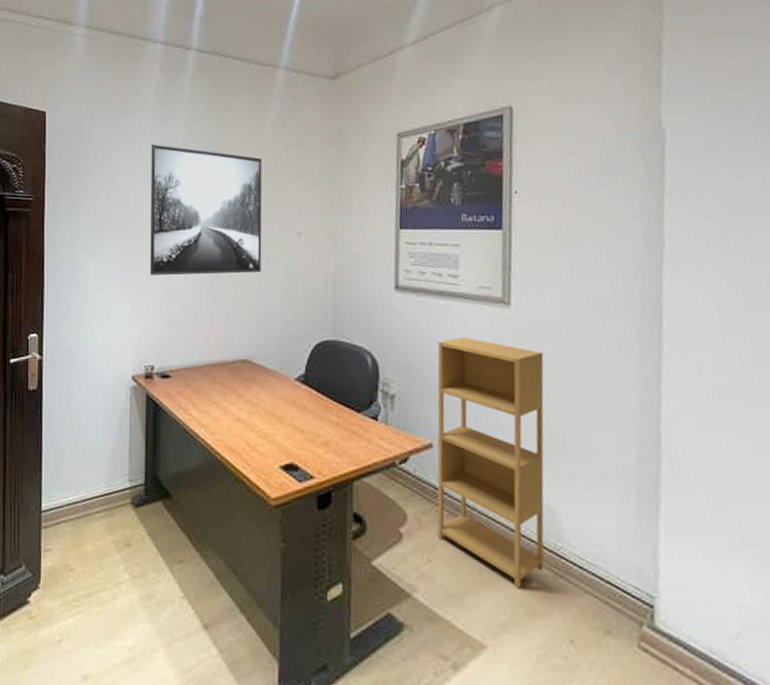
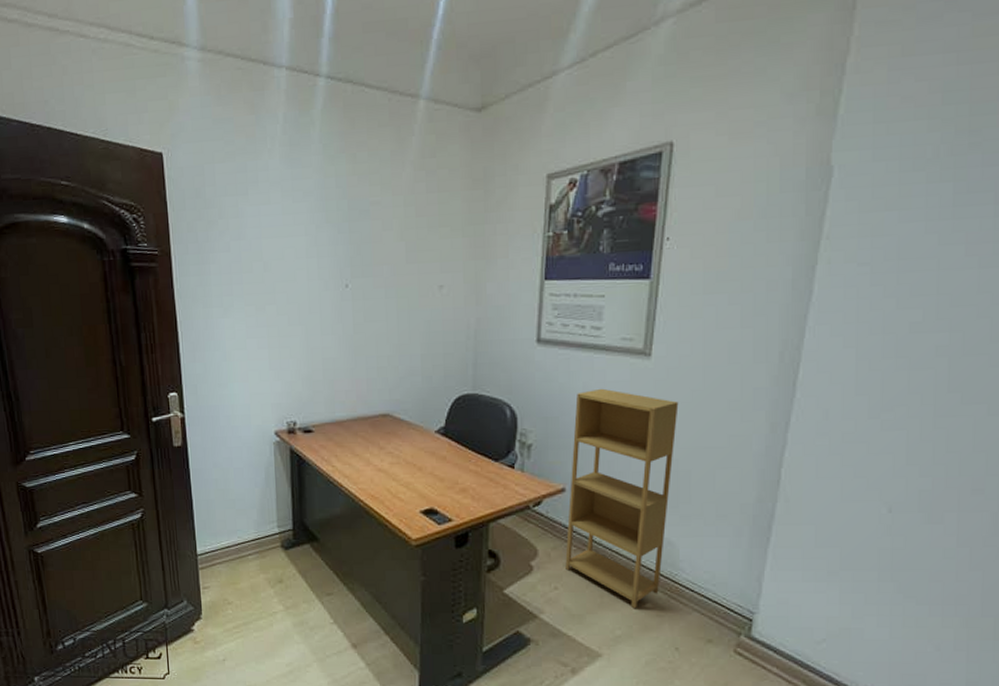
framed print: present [150,144,263,275] -> none [281,189,402,332]

